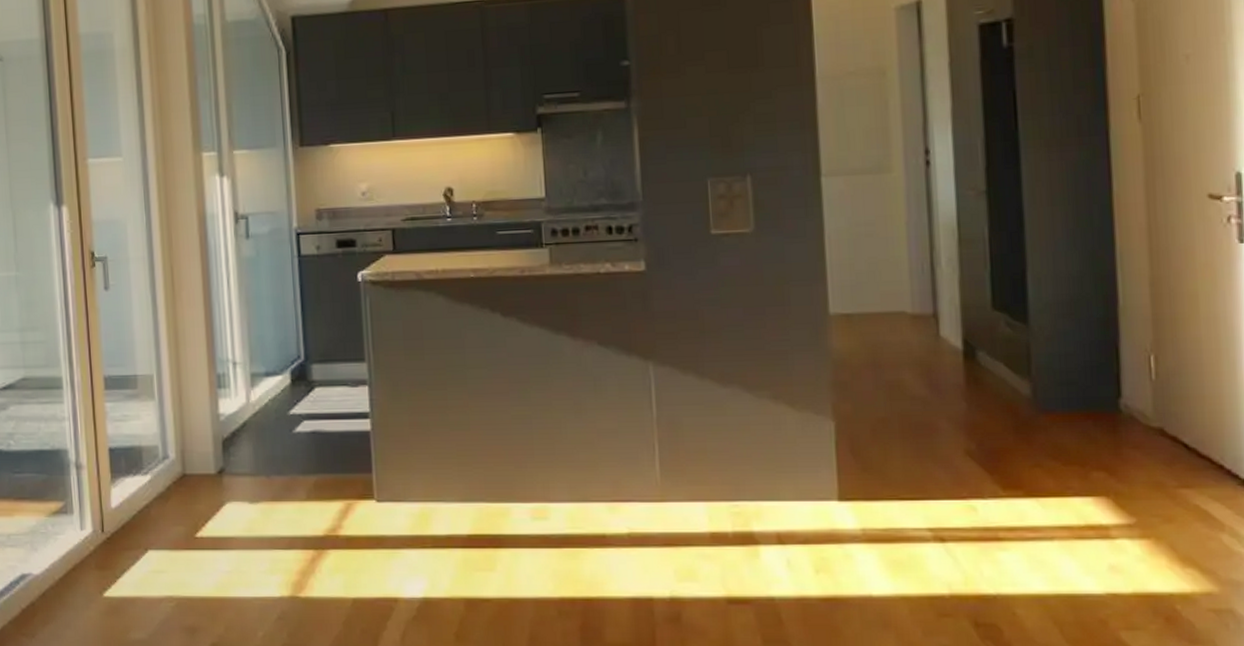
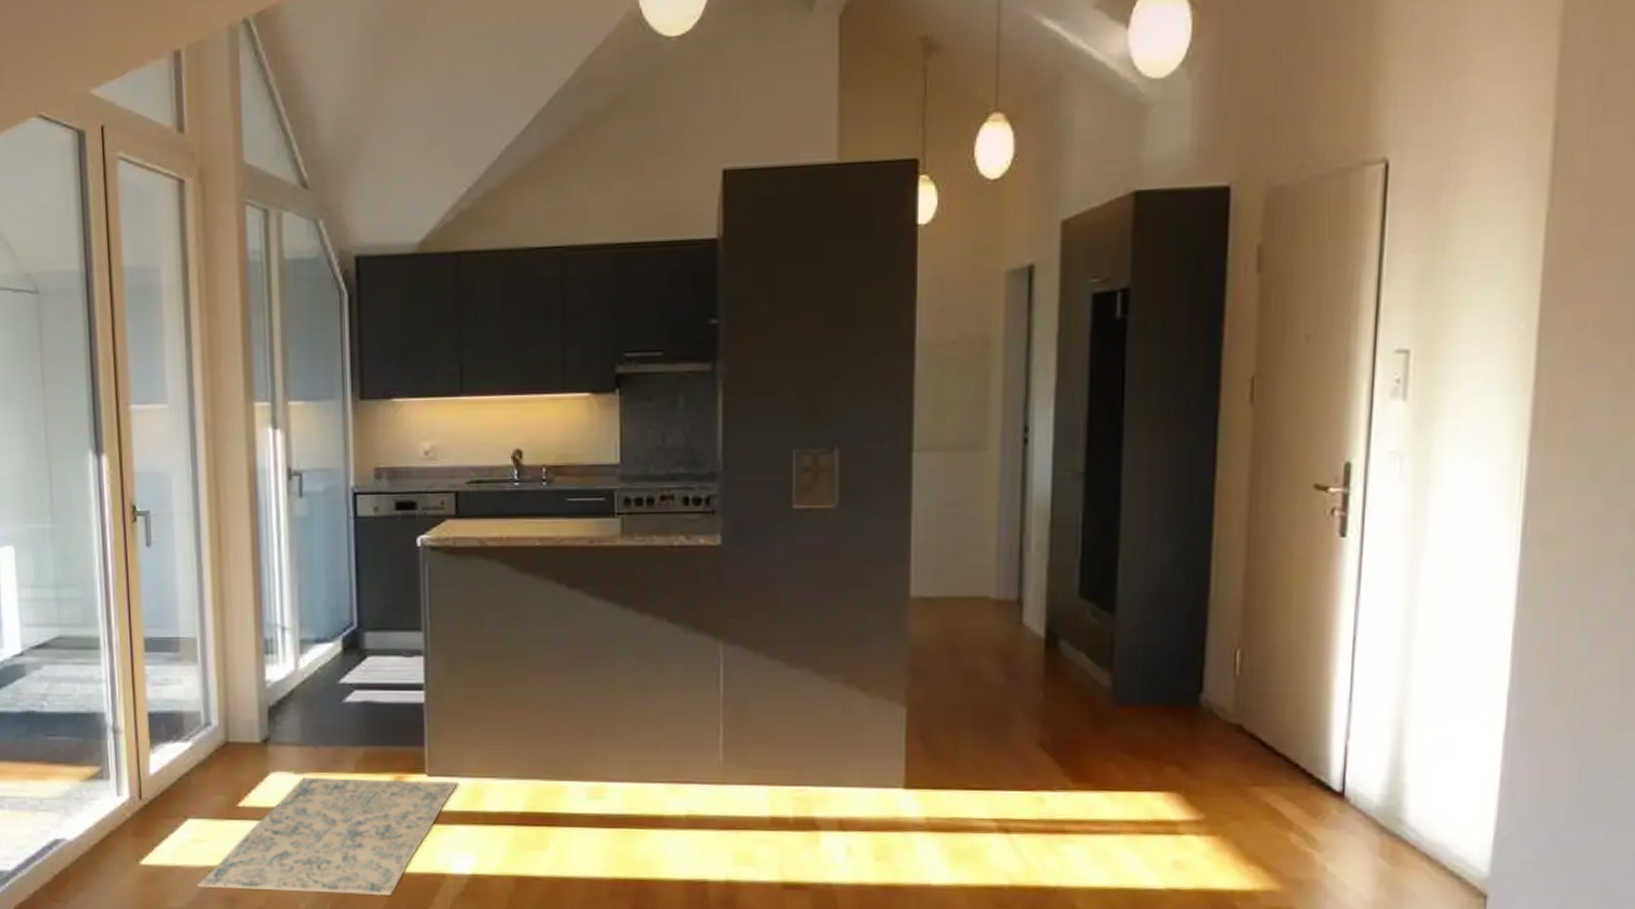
rug: none [158,506,407,622] -> present [196,777,459,896]

